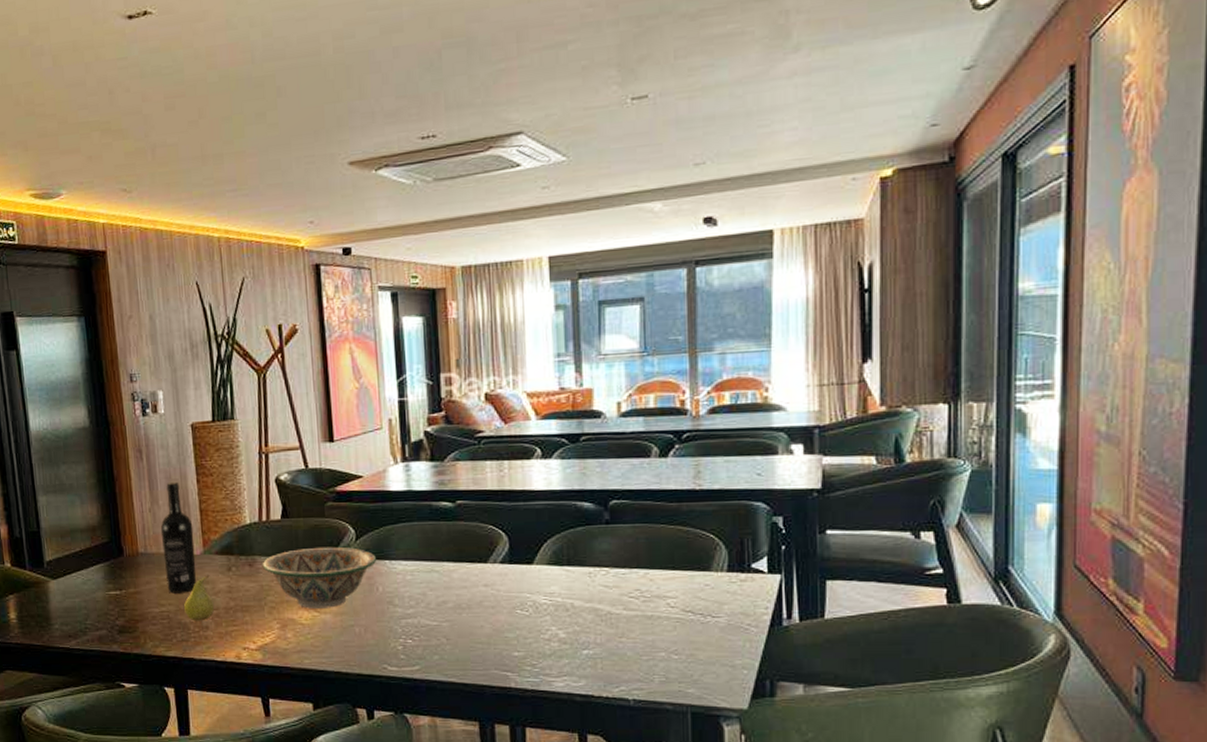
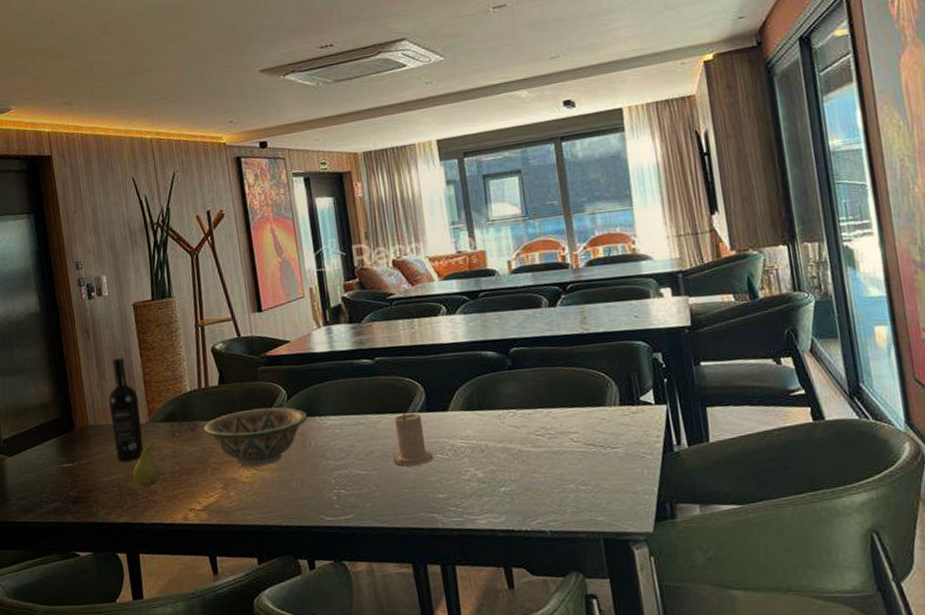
candle: none [467,562,513,620] -> present [392,412,434,466]

